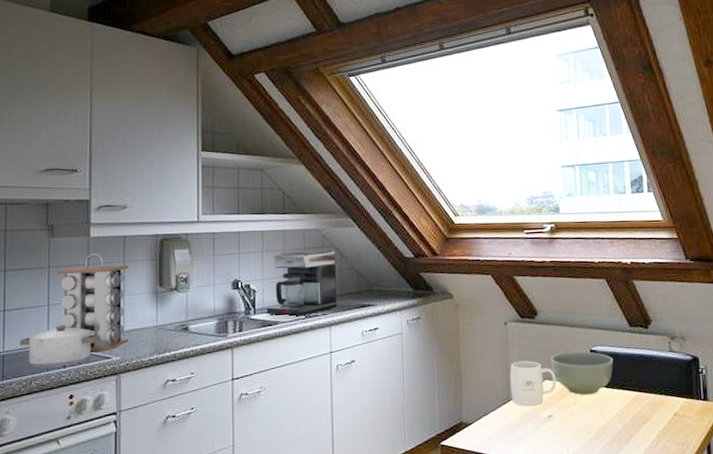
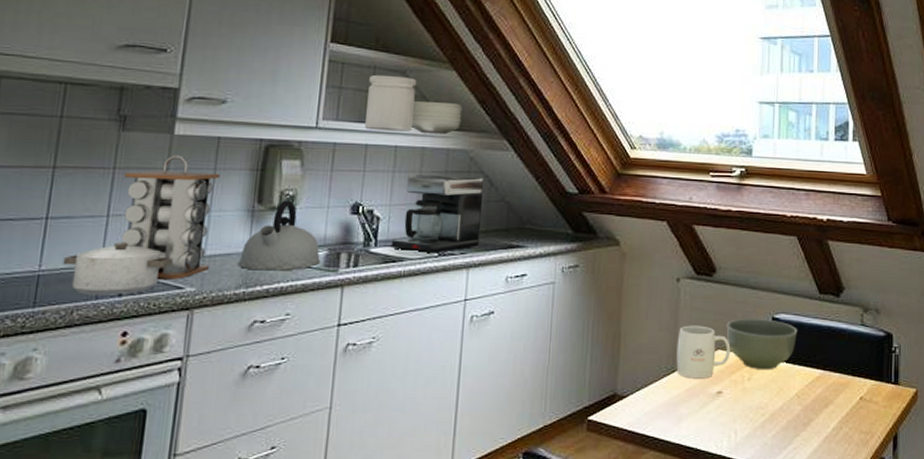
kettle: none [149,281,214,340] -> present [237,199,322,271]
jar: none [235,173,274,220] -> present [365,74,417,132]
bowl: none [272,191,313,219] -> present [411,101,463,135]

